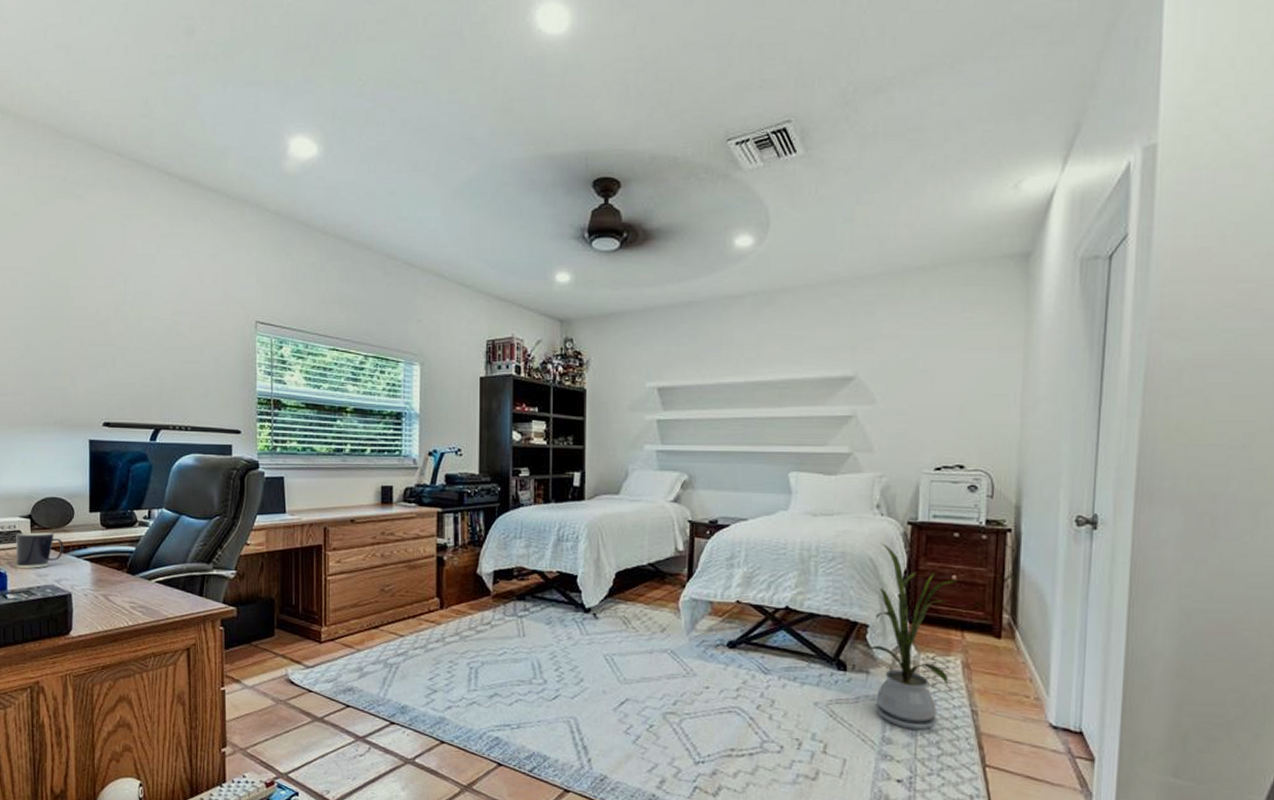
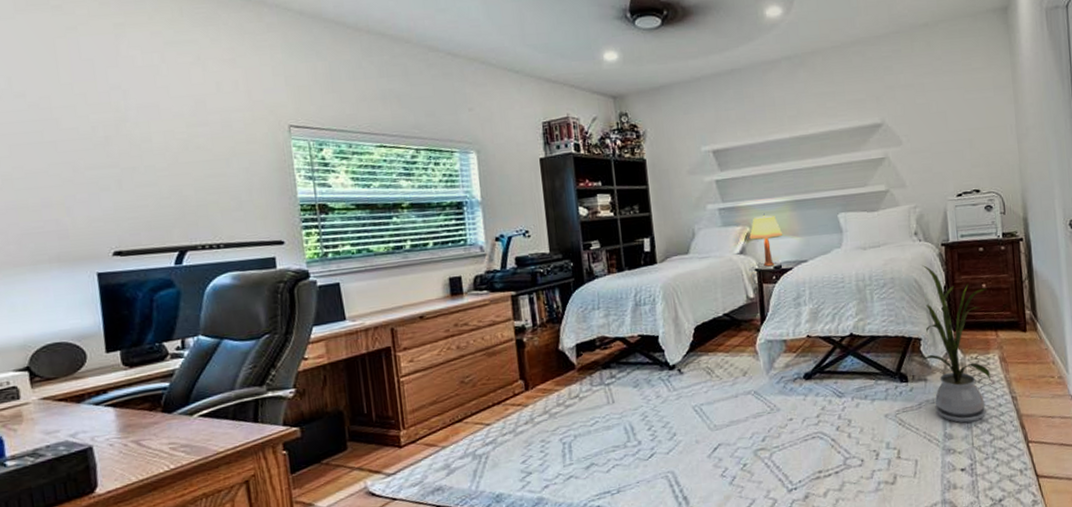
mug: present [16,532,64,569] -> none [11,382,78,430]
table lamp: none [686,463,724,520] -> present [749,214,784,267]

